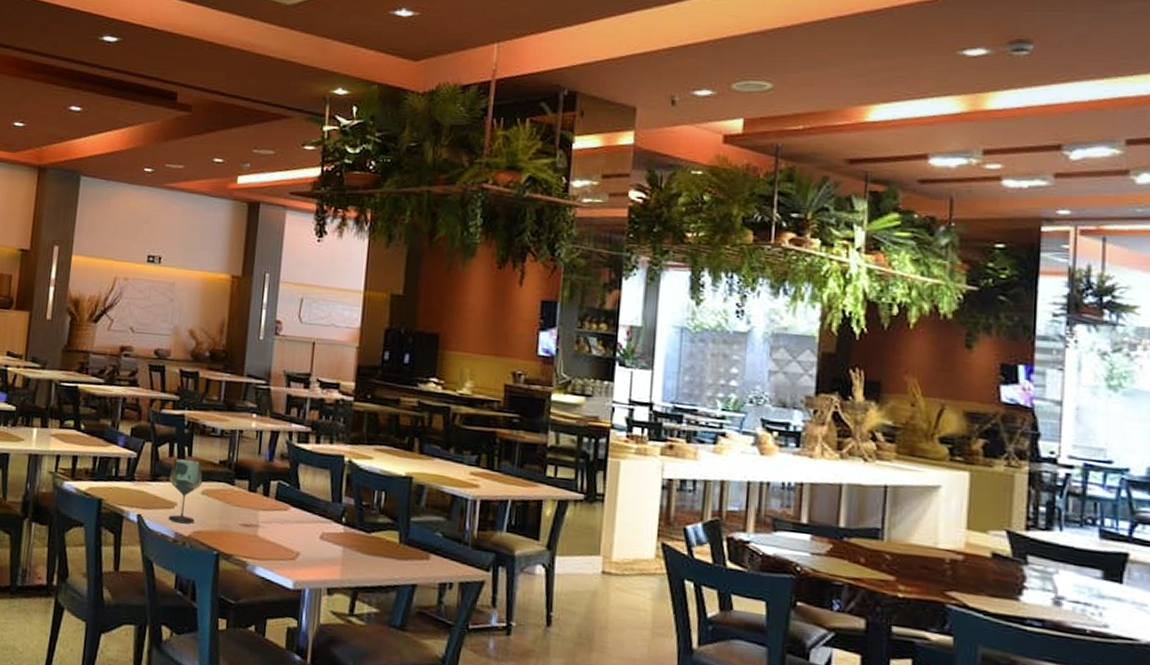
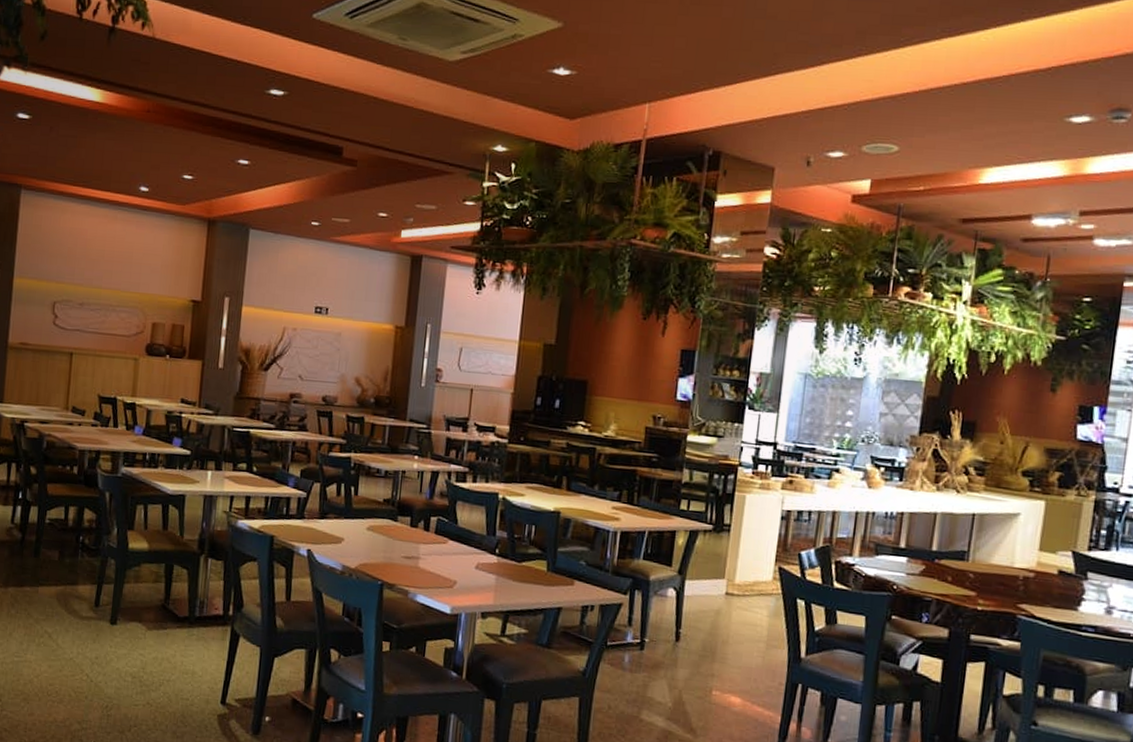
wine glass: present [168,459,203,524] -> none [336,498,368,557]

